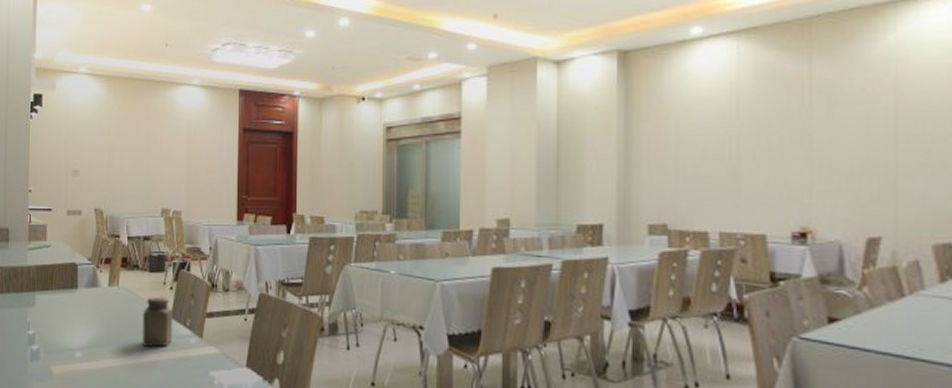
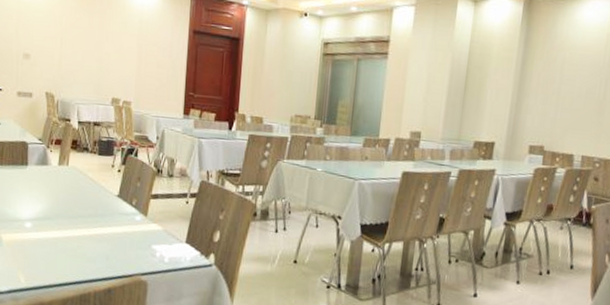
salt shaker: present [143,296,173,347] -> none [90,176,121,222]

